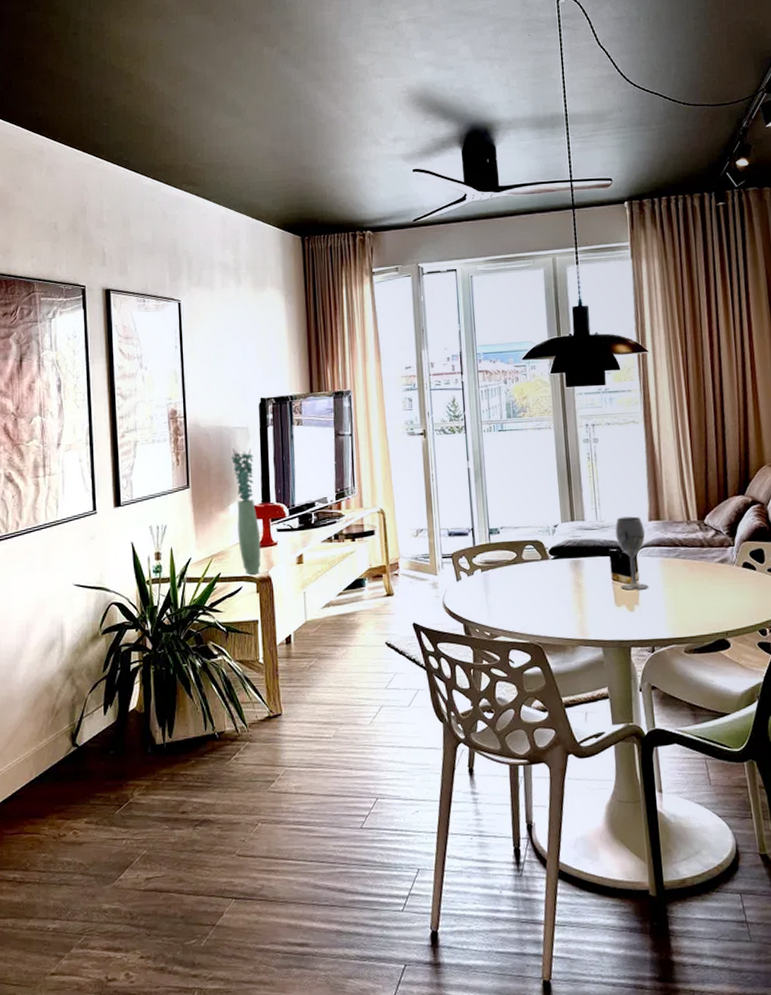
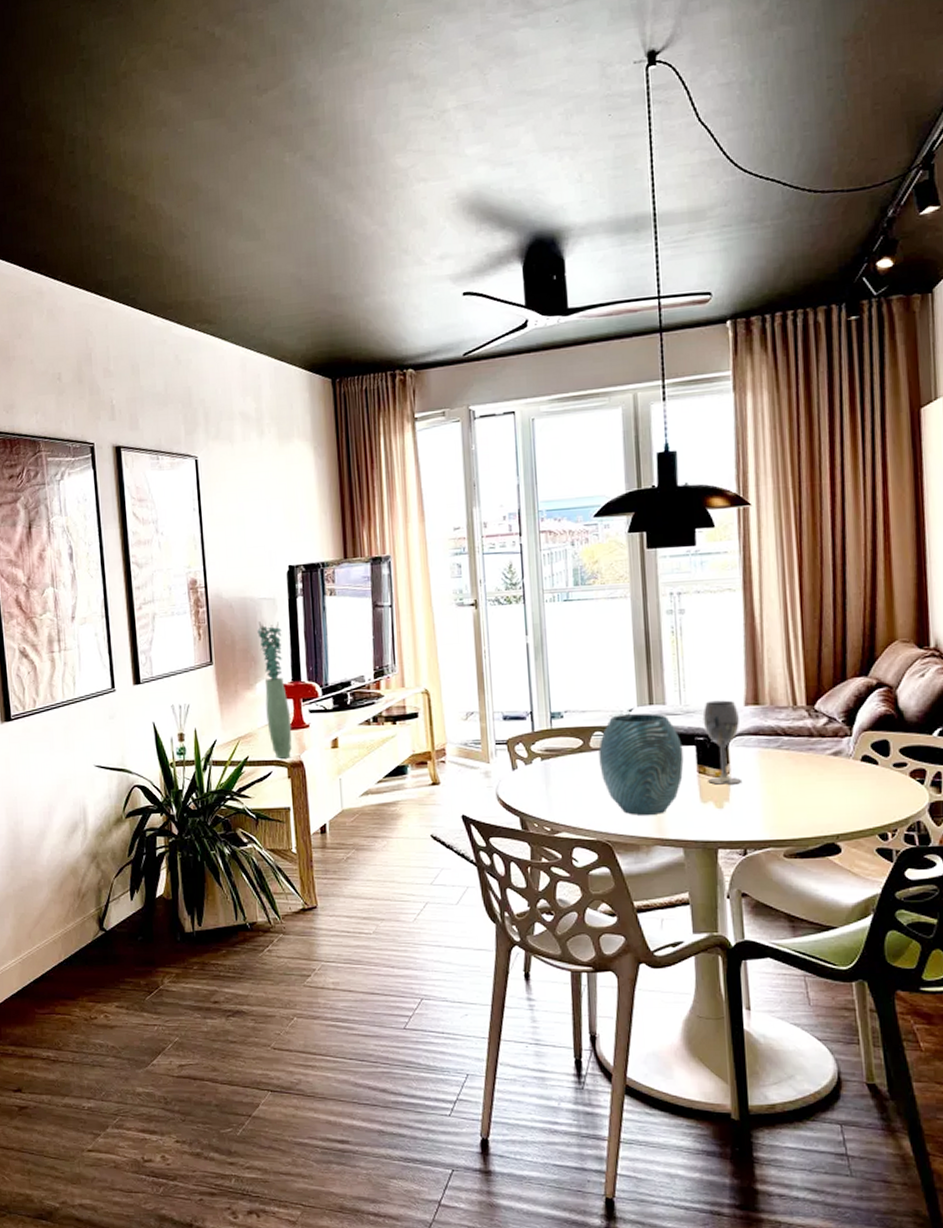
vase: none [530,528,601,619] -> present [598,713,684,815]

